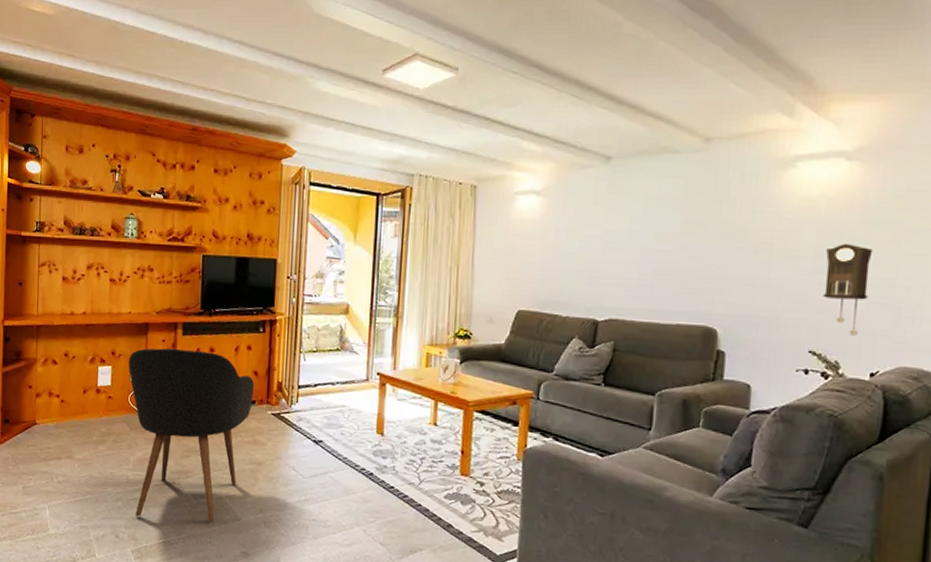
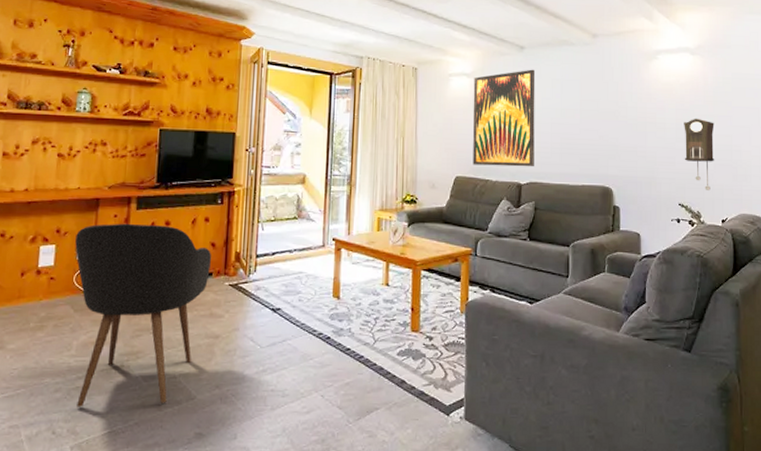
wall art: none [539,184,624,302] -> present [473,69,536,167]

